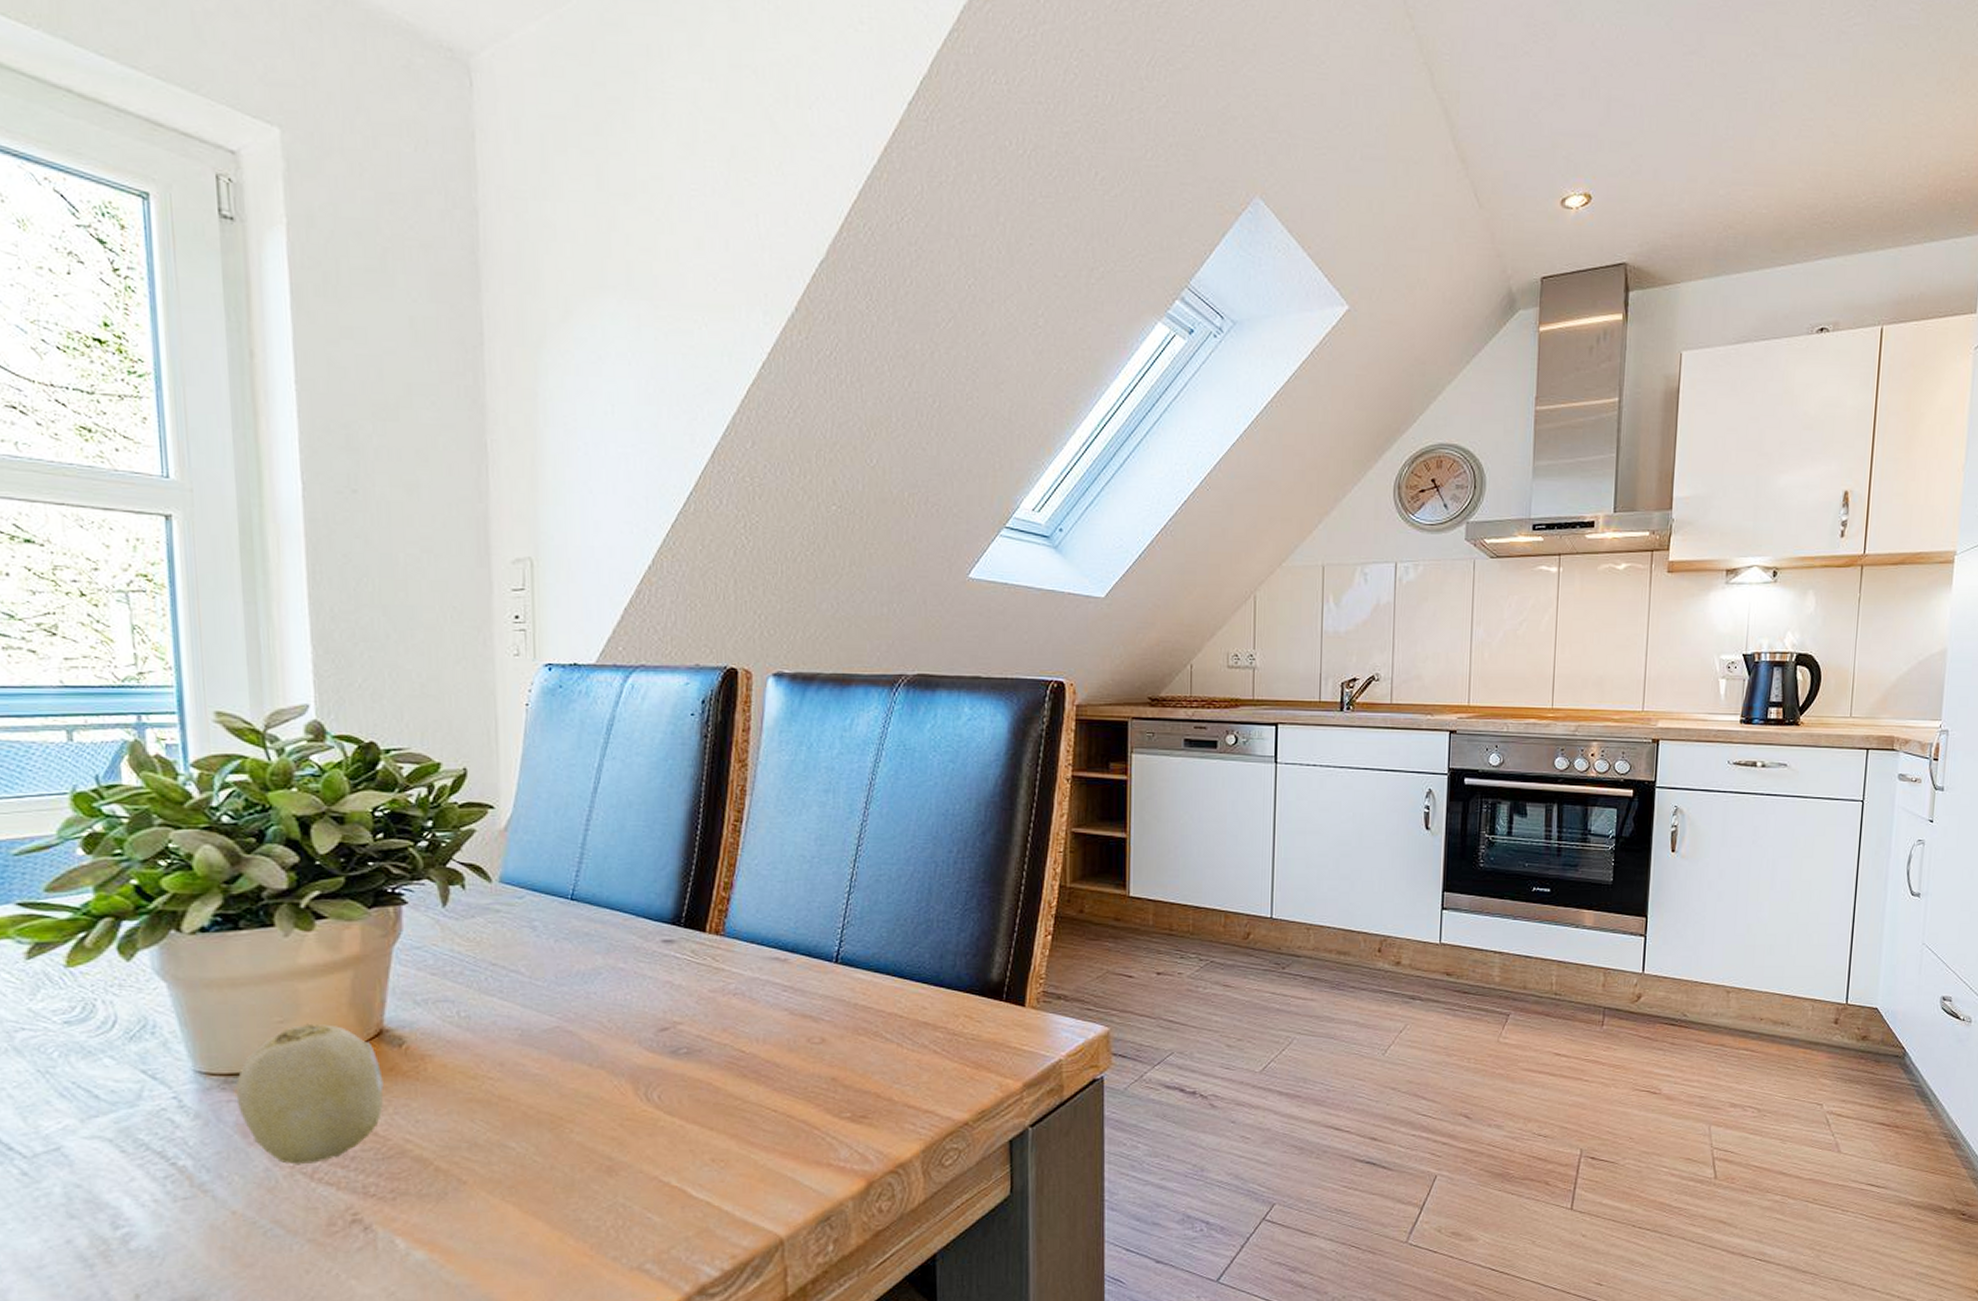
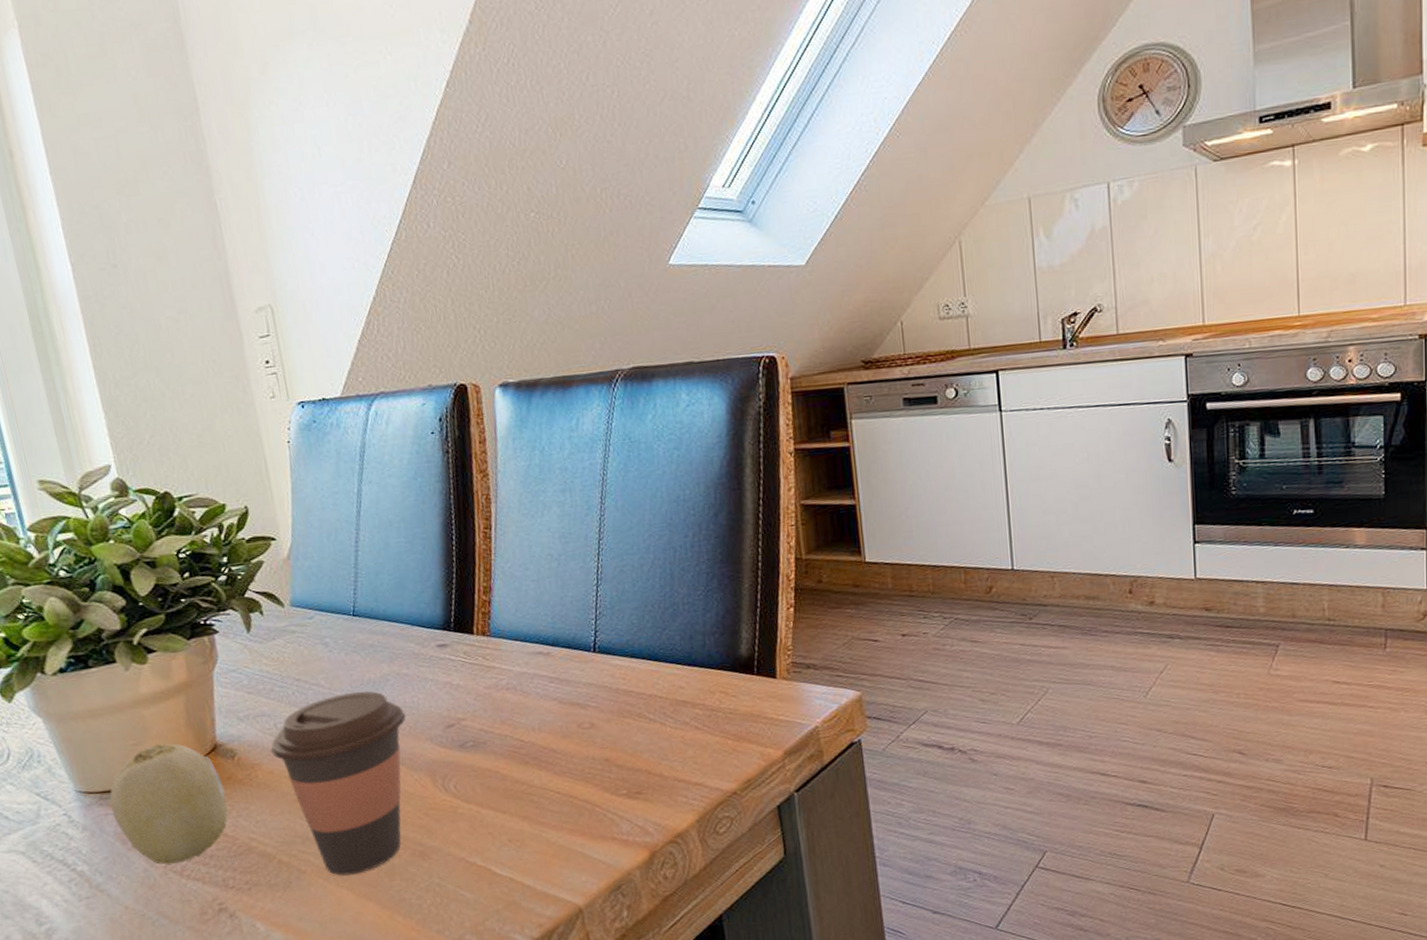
coffee cup: none [447,983,615,1189] -> present [270,691,406,876]

